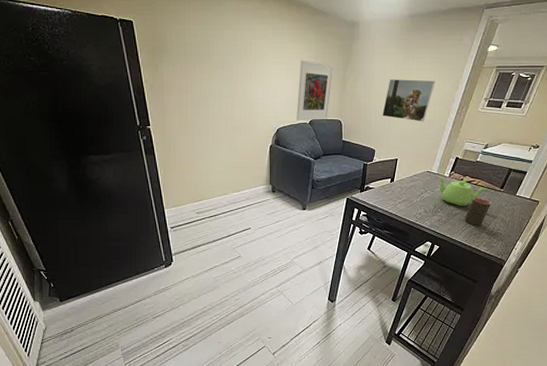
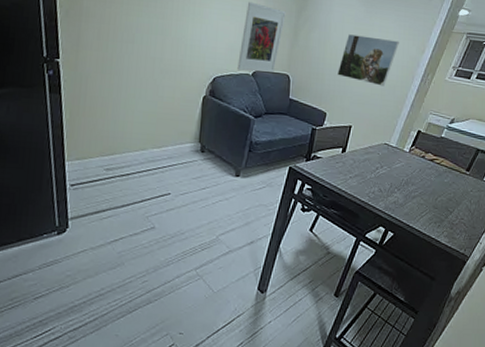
teapot: present [439,177,487,206] -> none [397,151,451,188]
cup: present [465,197,491,227] -> none [424,178,455,213]

